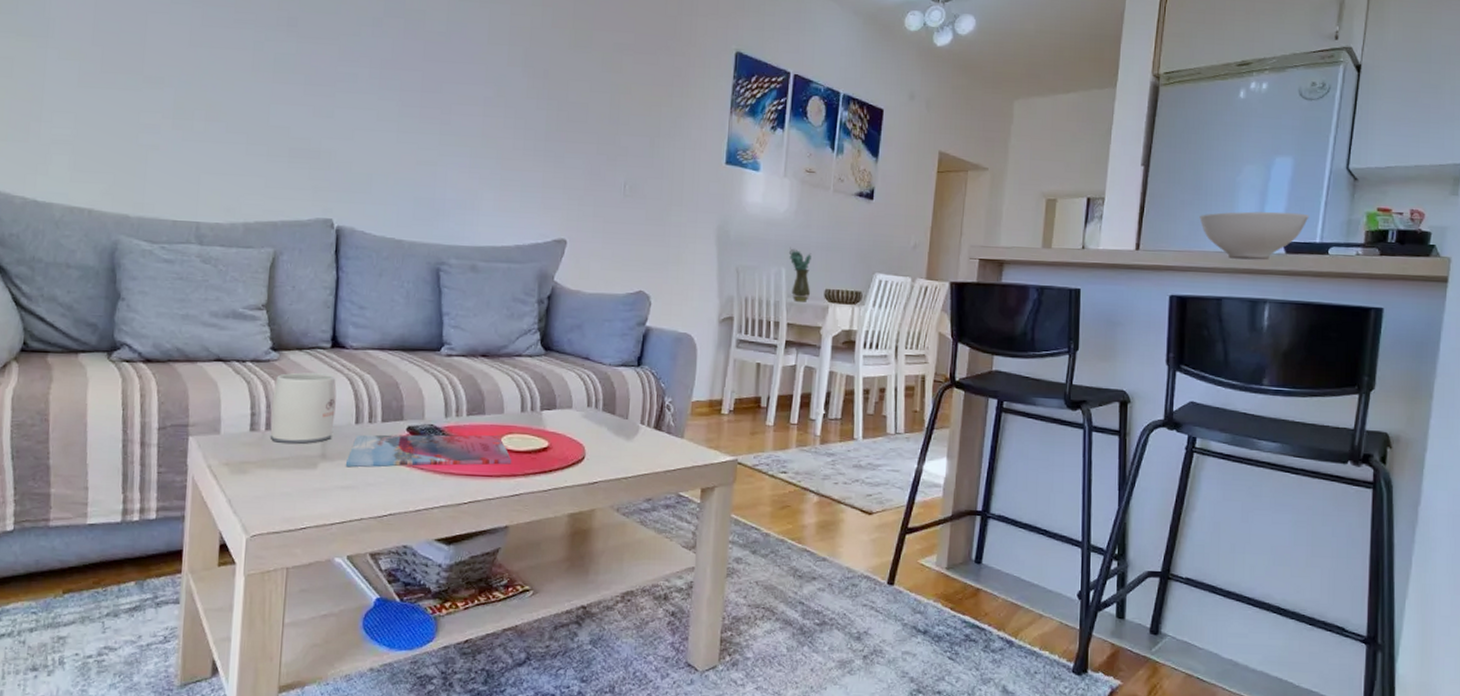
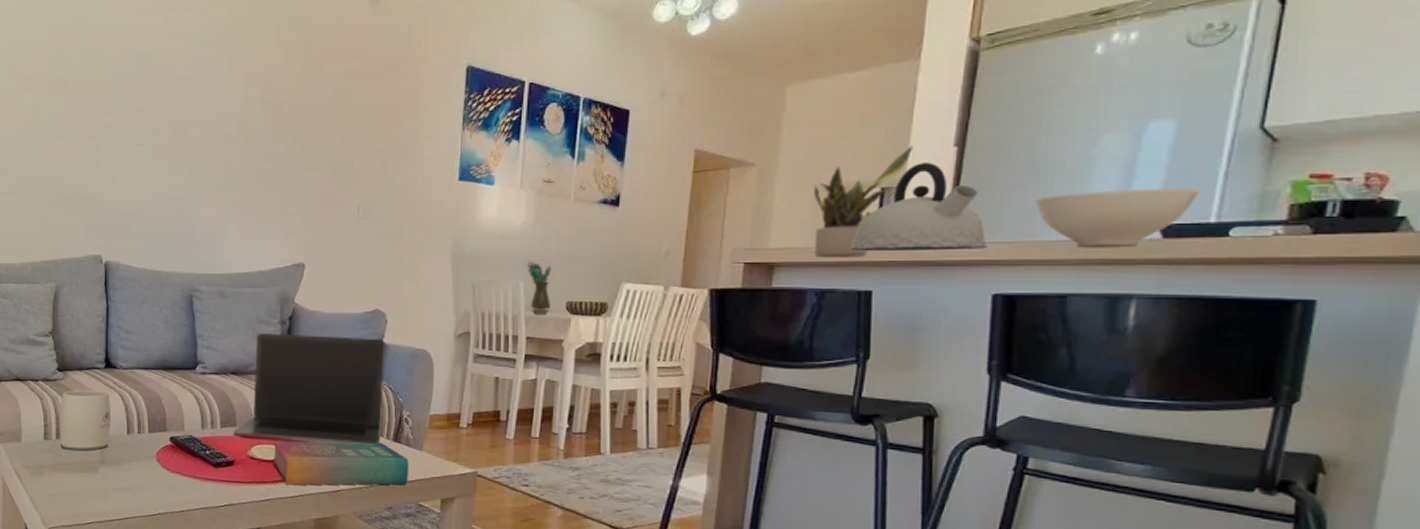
magazine: present [345,434,512,467] -> none [120,443,262,473]
laptop computer: none [481,312,649,433] -> present [233,332,385,444]
book: none [523,430,670,478] -> present [271,441,409,486]
potted plant: none [1034,162,1112,259] -> present [813,145,914,257]
kettle: none [1063,178,1166,256] -> present [849,163,987,252]

